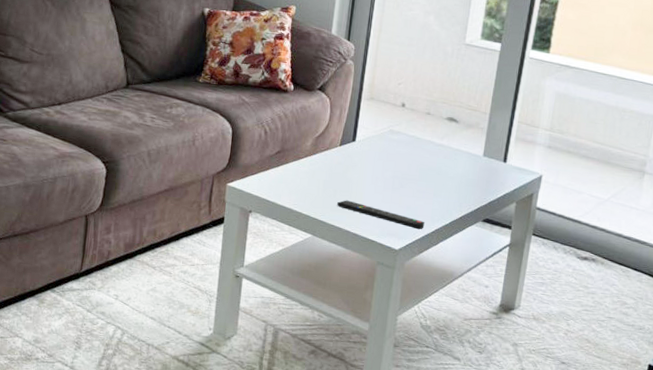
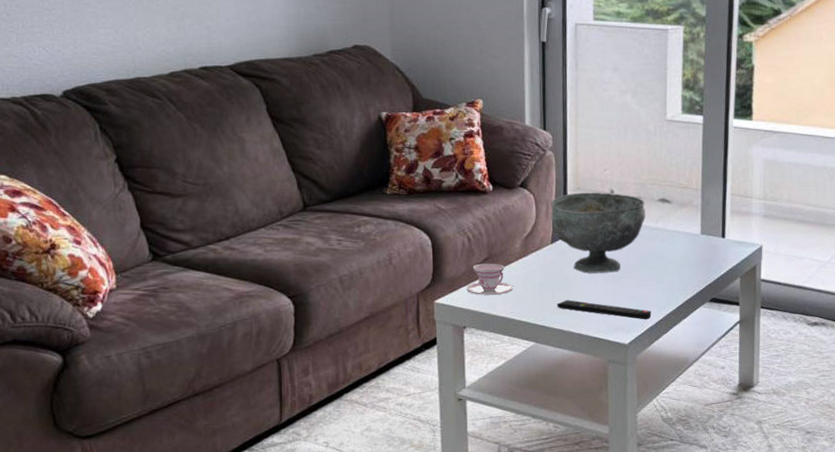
teacup: none [257,155,300,187] -> present [466,263,514,295]
decorative bowl: none [342,102,433,181] -> present [551,192,645,273]

